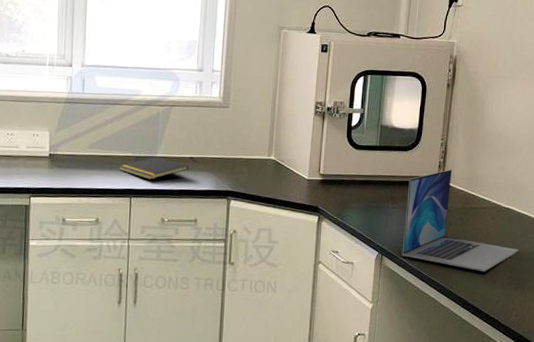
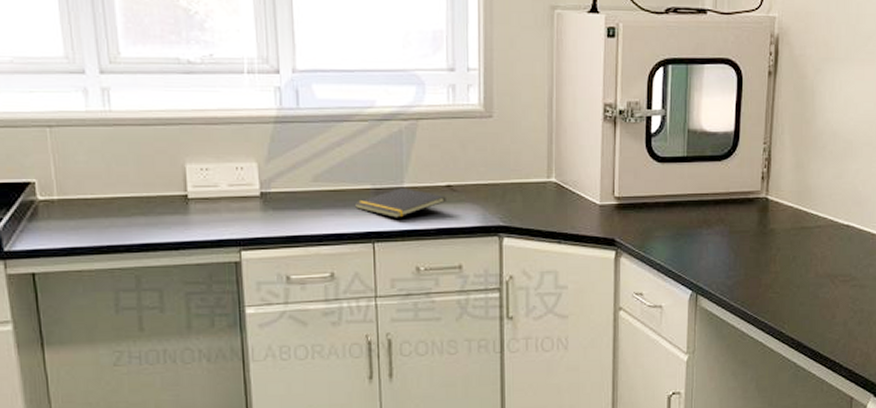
laptop: present [402,169,519,272] -> none [721,181,862,306]

